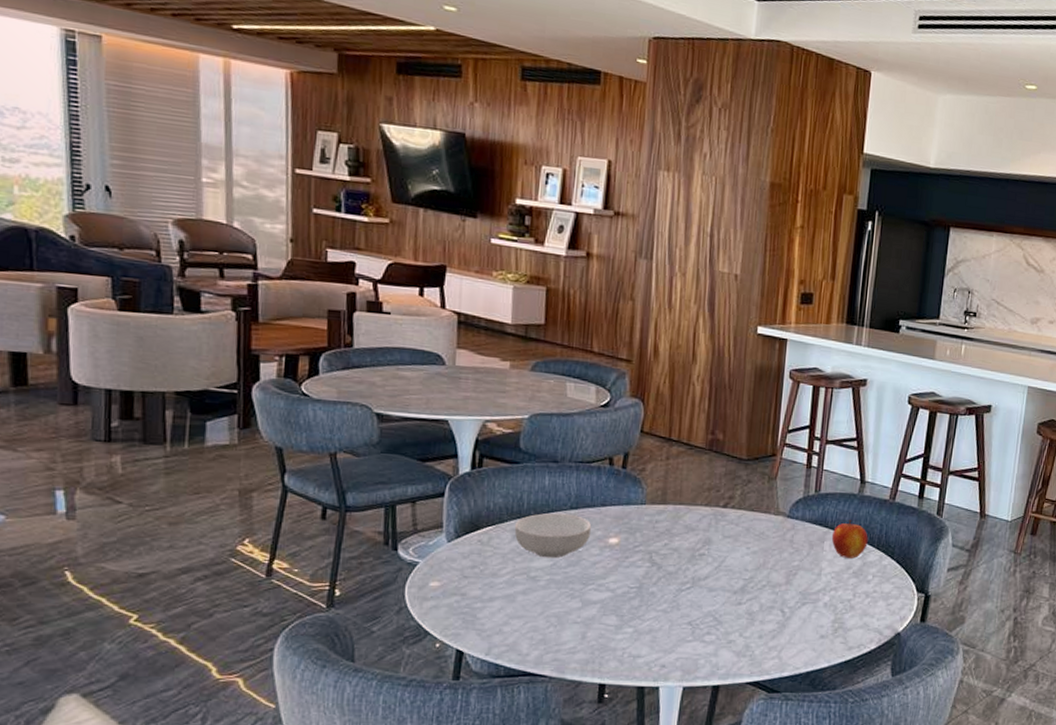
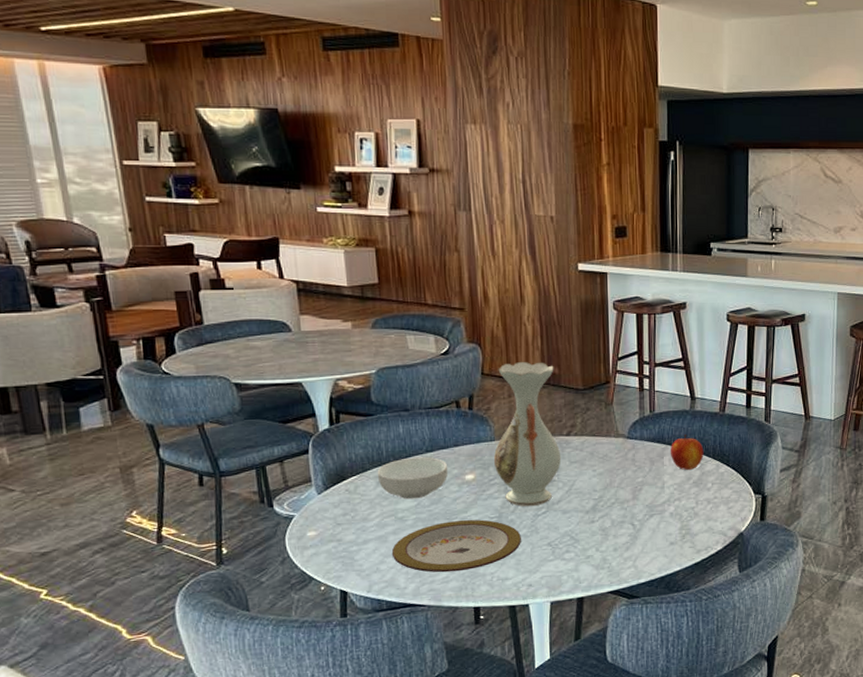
plate: none [517,586,661,643] -> present [391,519,522,573]
vase: none [641,422,719,580] -> present [493,361,562,506]

